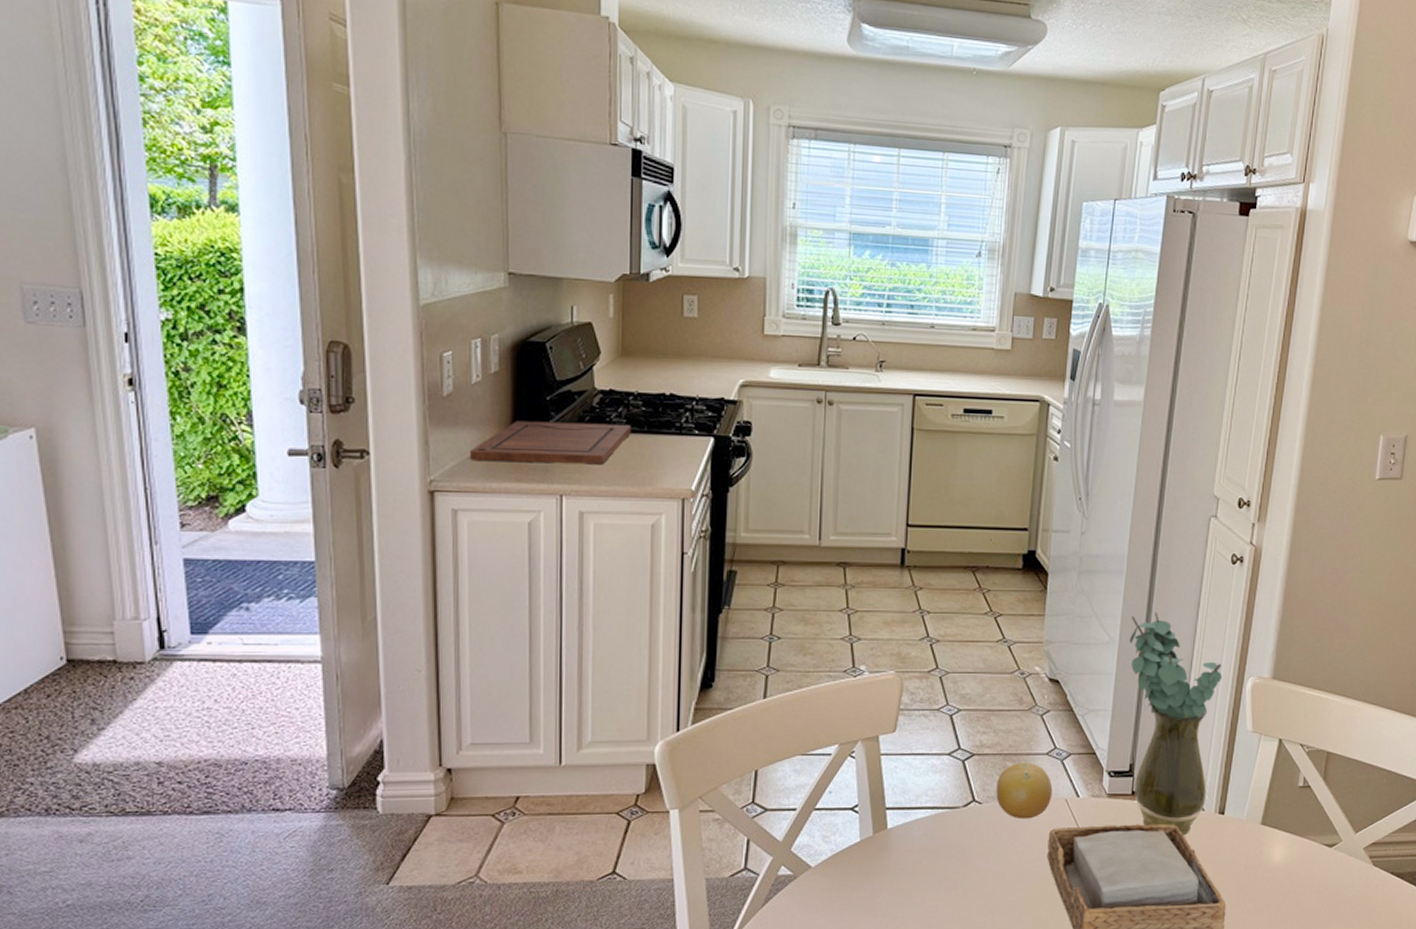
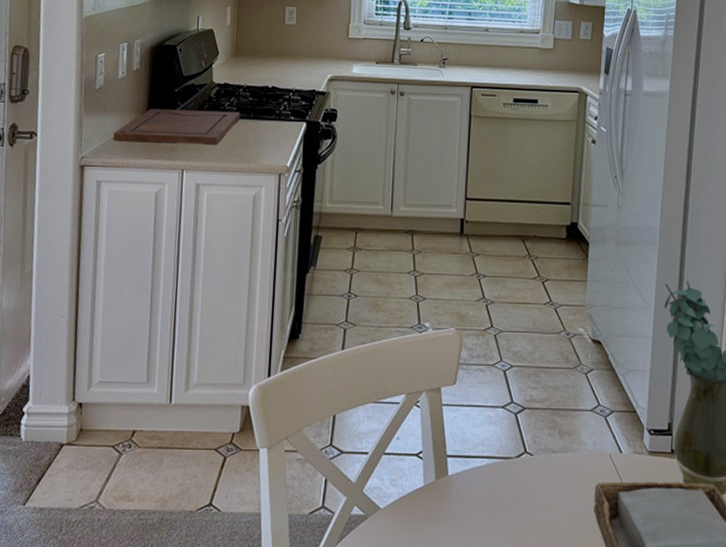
fruit: present [996,762,1053,819] -> none [546,418,598,472]

